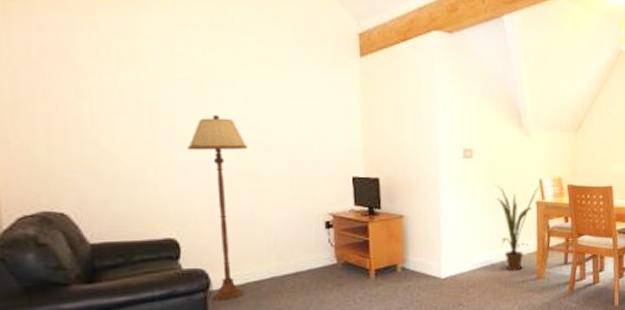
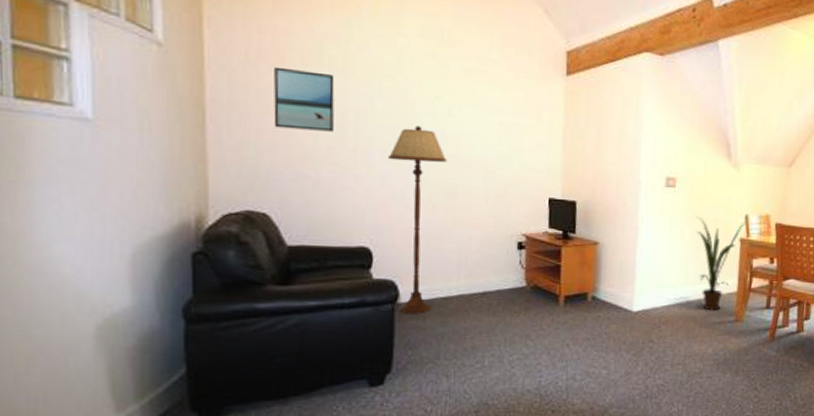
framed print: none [59,63,128,126] -> present [274,66,335,132]

